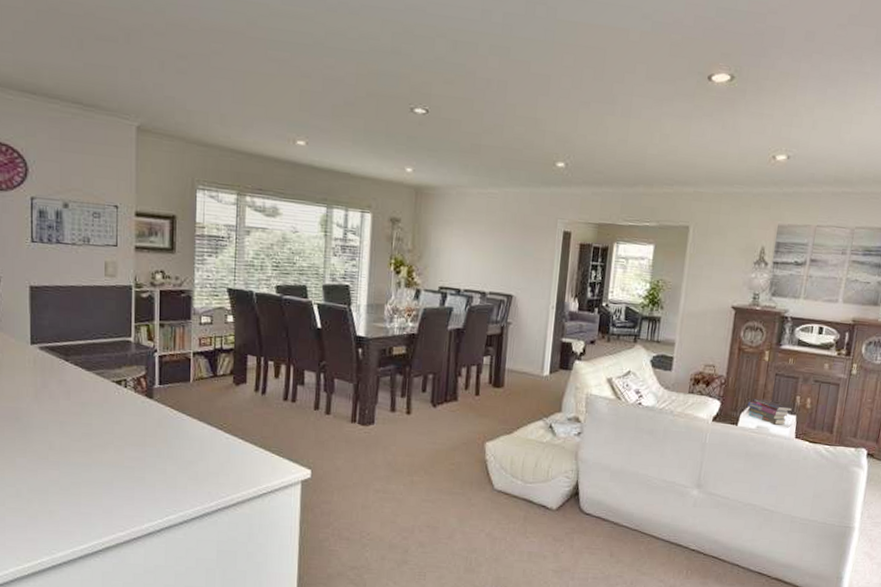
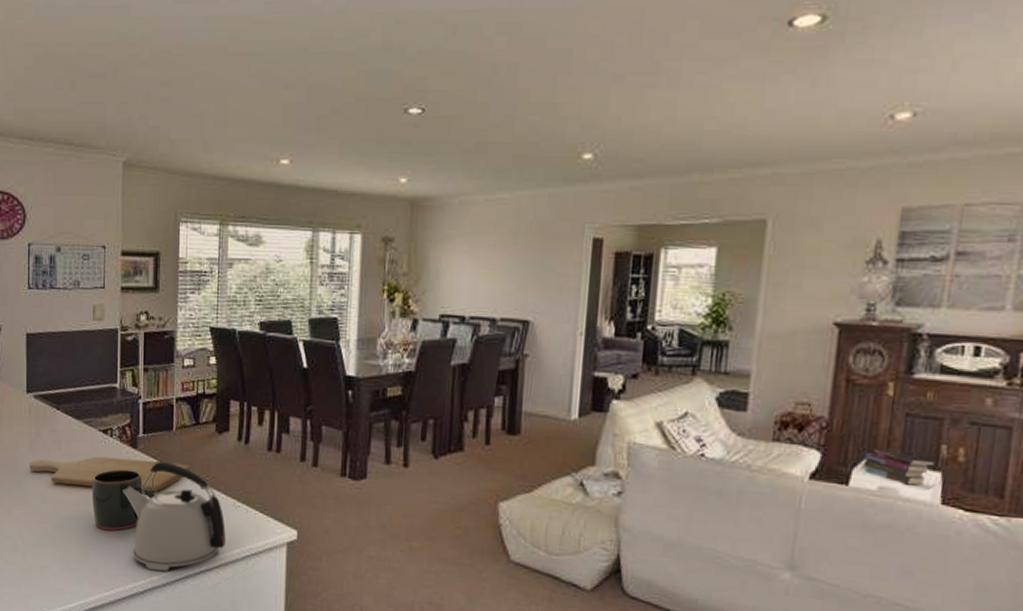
chopping board: none [35,405,208,438] -> present [29,456,191,492]
mug: none [104,417,173,476] -> present [91,469,156,531]
kettle: none [138,409,243,511] -> present [123,460,226,572]

